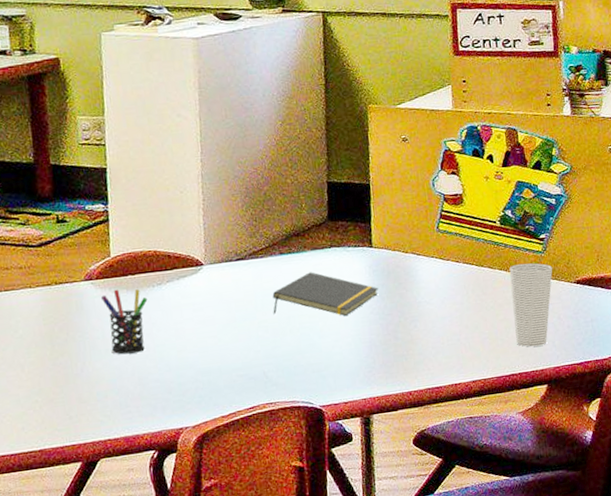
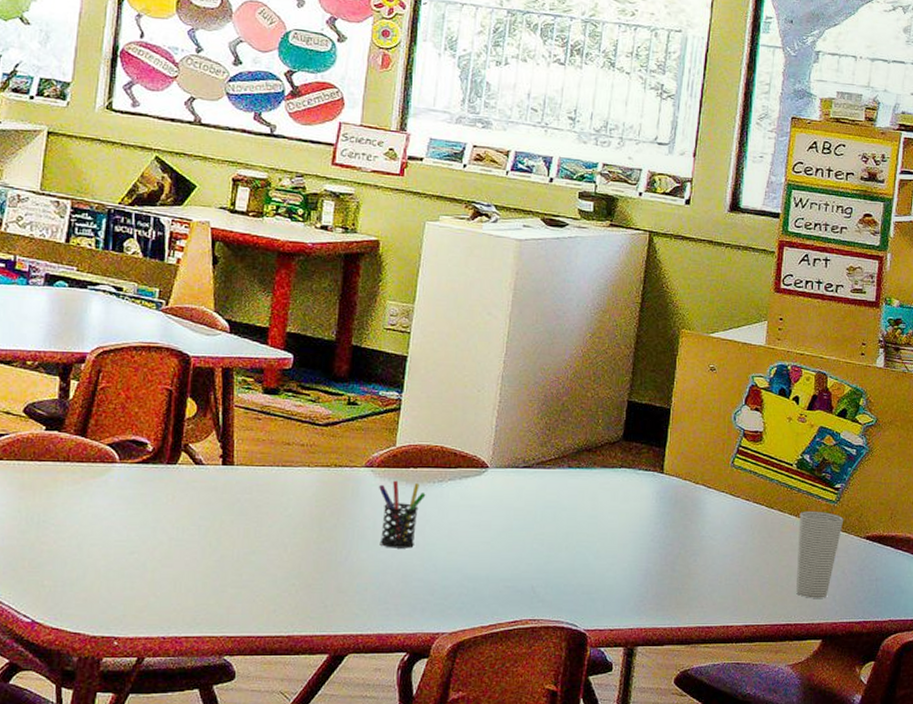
notepad: present [272,272,378,316] -> none [551,490,663,539]

